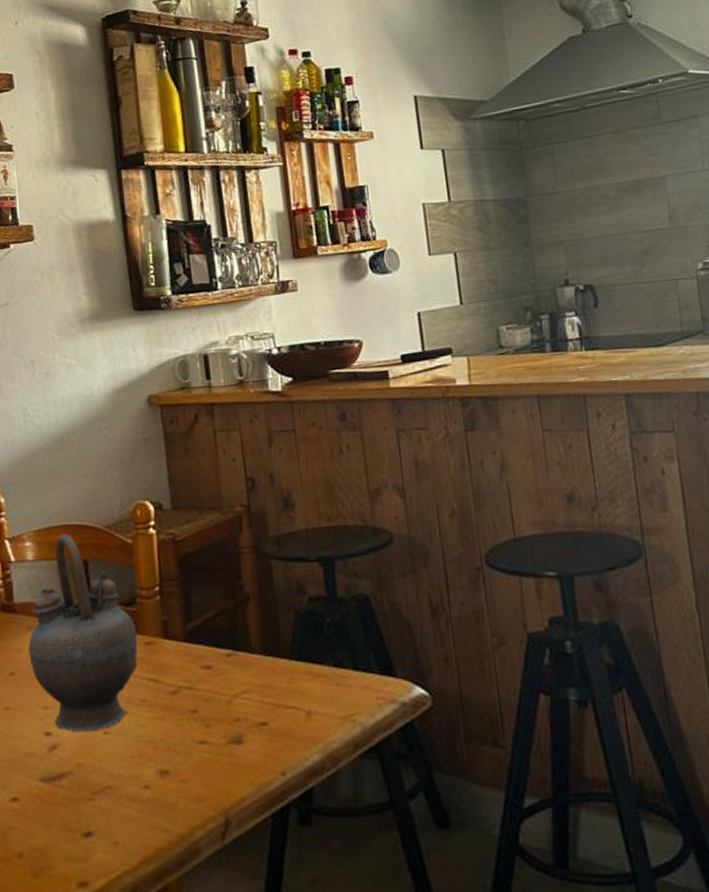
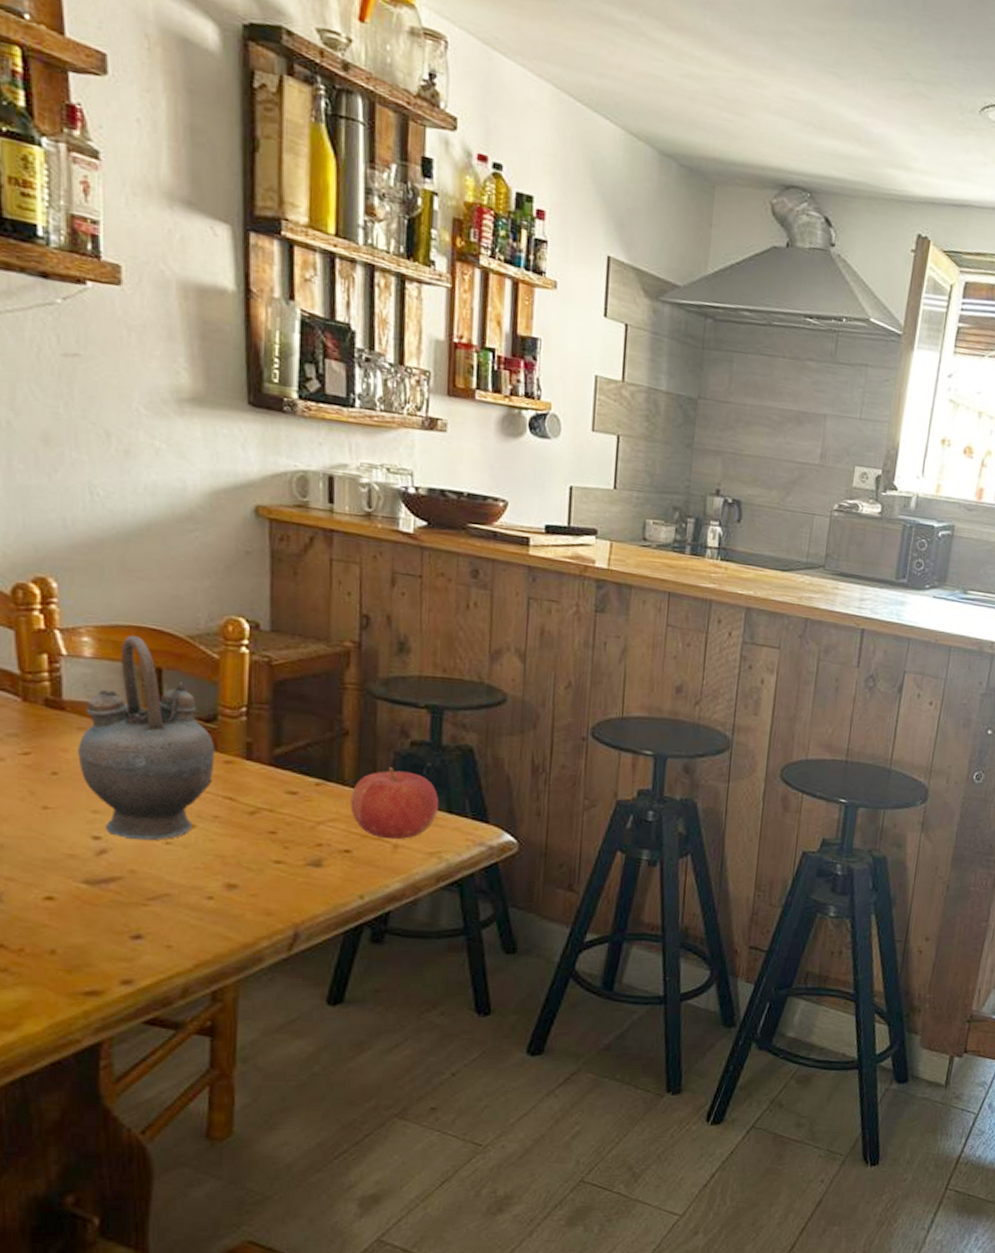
fruit: none [260,628,345,706] -> present [350,767,439,840]

